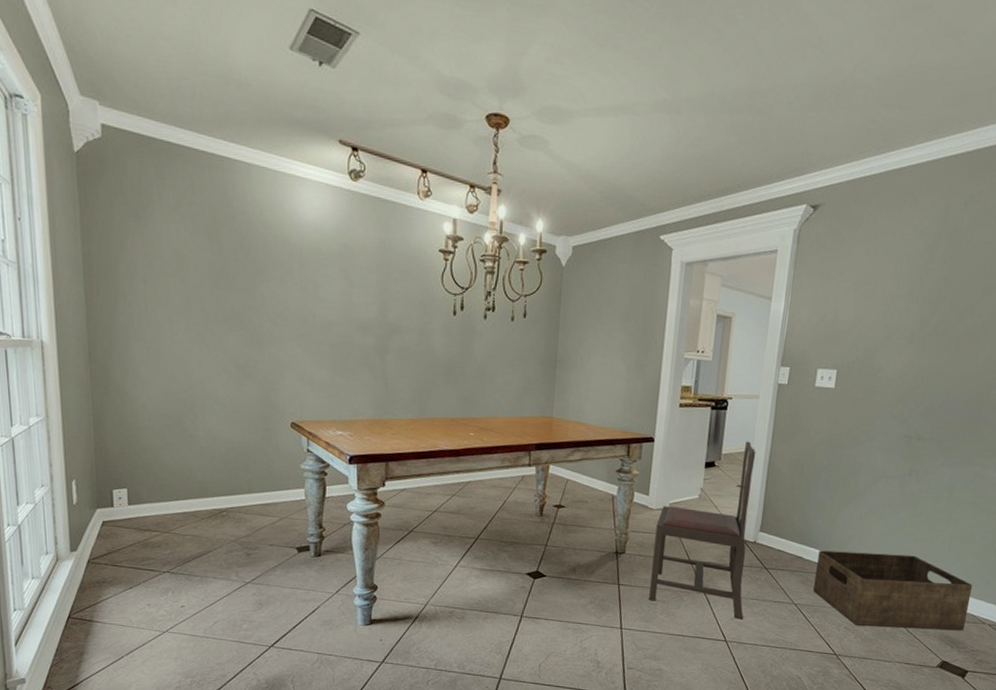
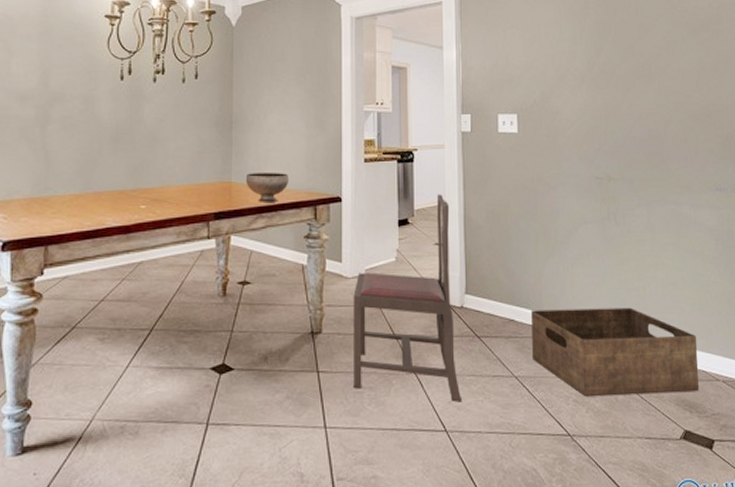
bowl: none [566,410,607,439] -> present [245,173,290,203]

